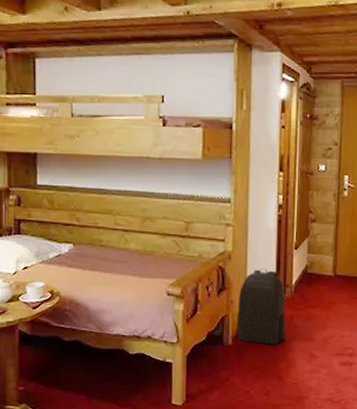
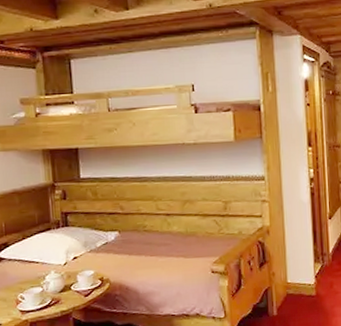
backpack: present [236,268,286,345] -> none [279,239,327,313]

